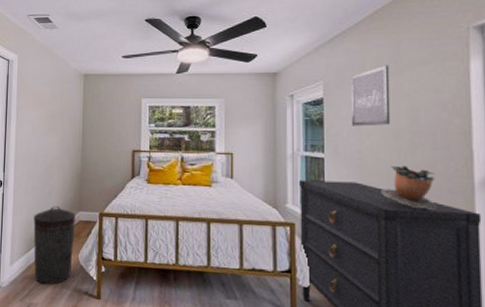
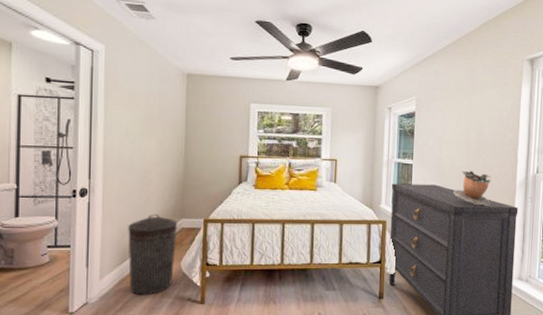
wall art: present [350,65,391,127] -> none [435,85,467,138]

